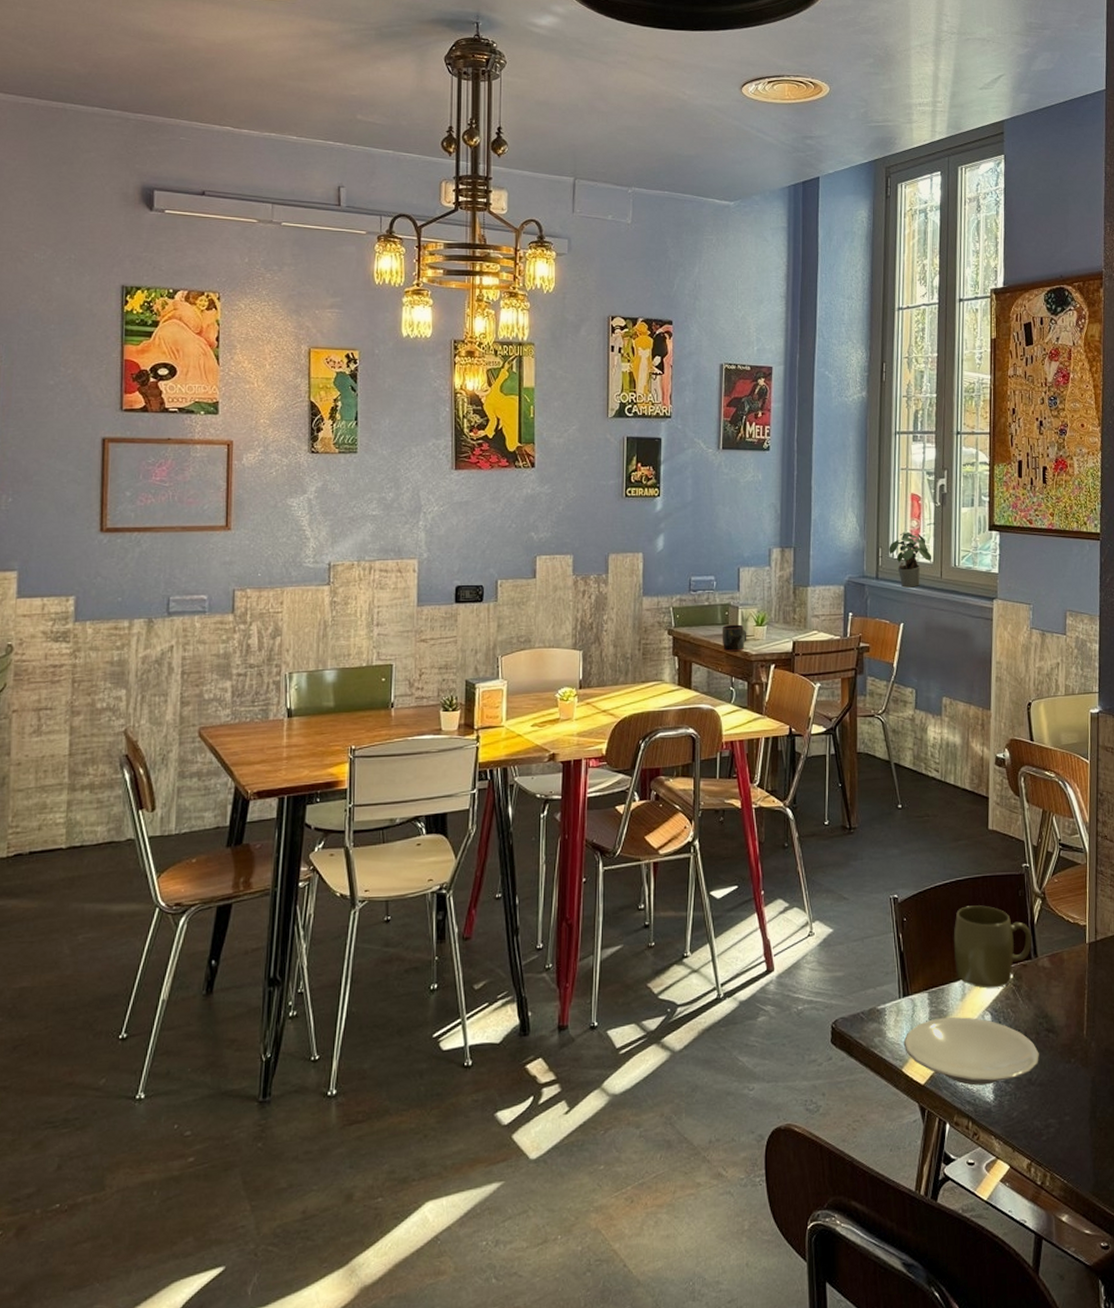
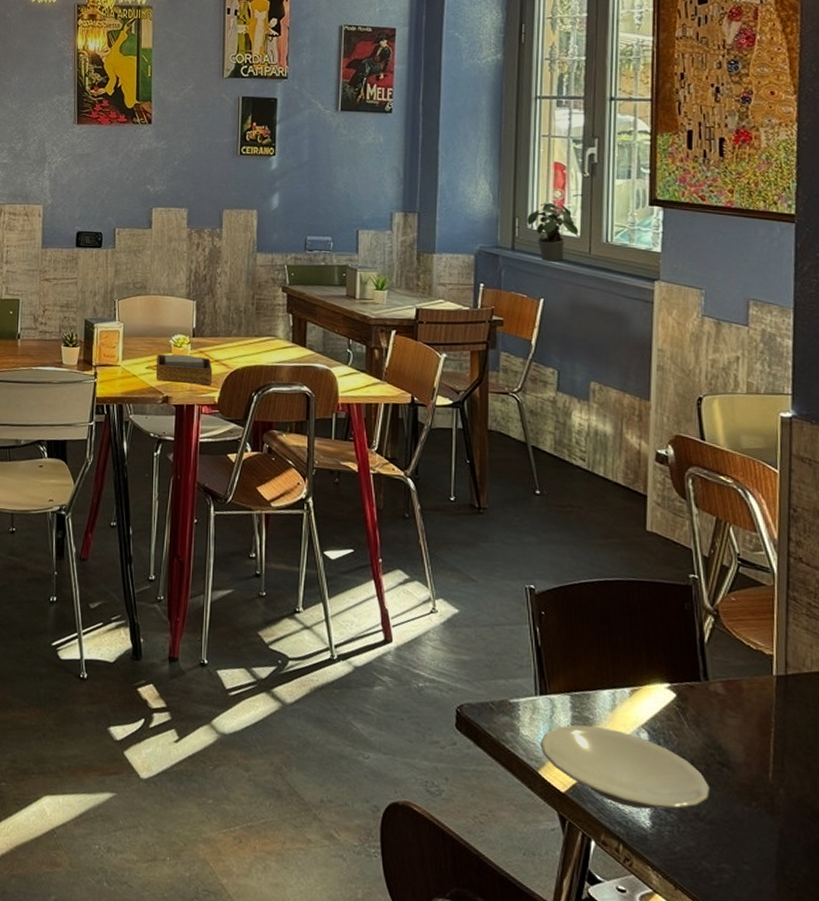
napkin holder: none [541,707,600,739] -> present [155,353,213,386]
mug: present [722,624,747,652] -> none [338,286,366,314]
mug: present [953,905,1033,988] -> none [601,610,702,706]

